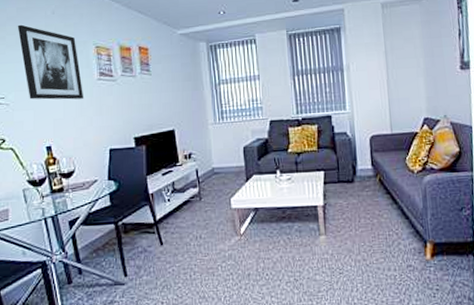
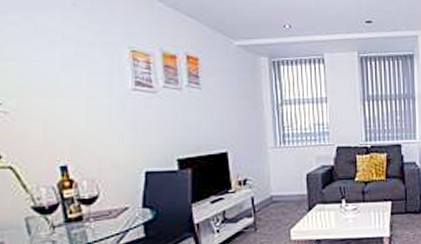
wall art: present [17,24,84,100] -> none [22,14,114,111]

